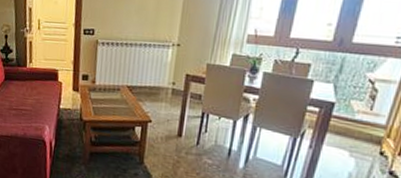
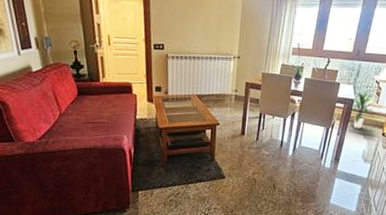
indoor plant: none [329,92,369,143] -> present [350,91,376,129]

